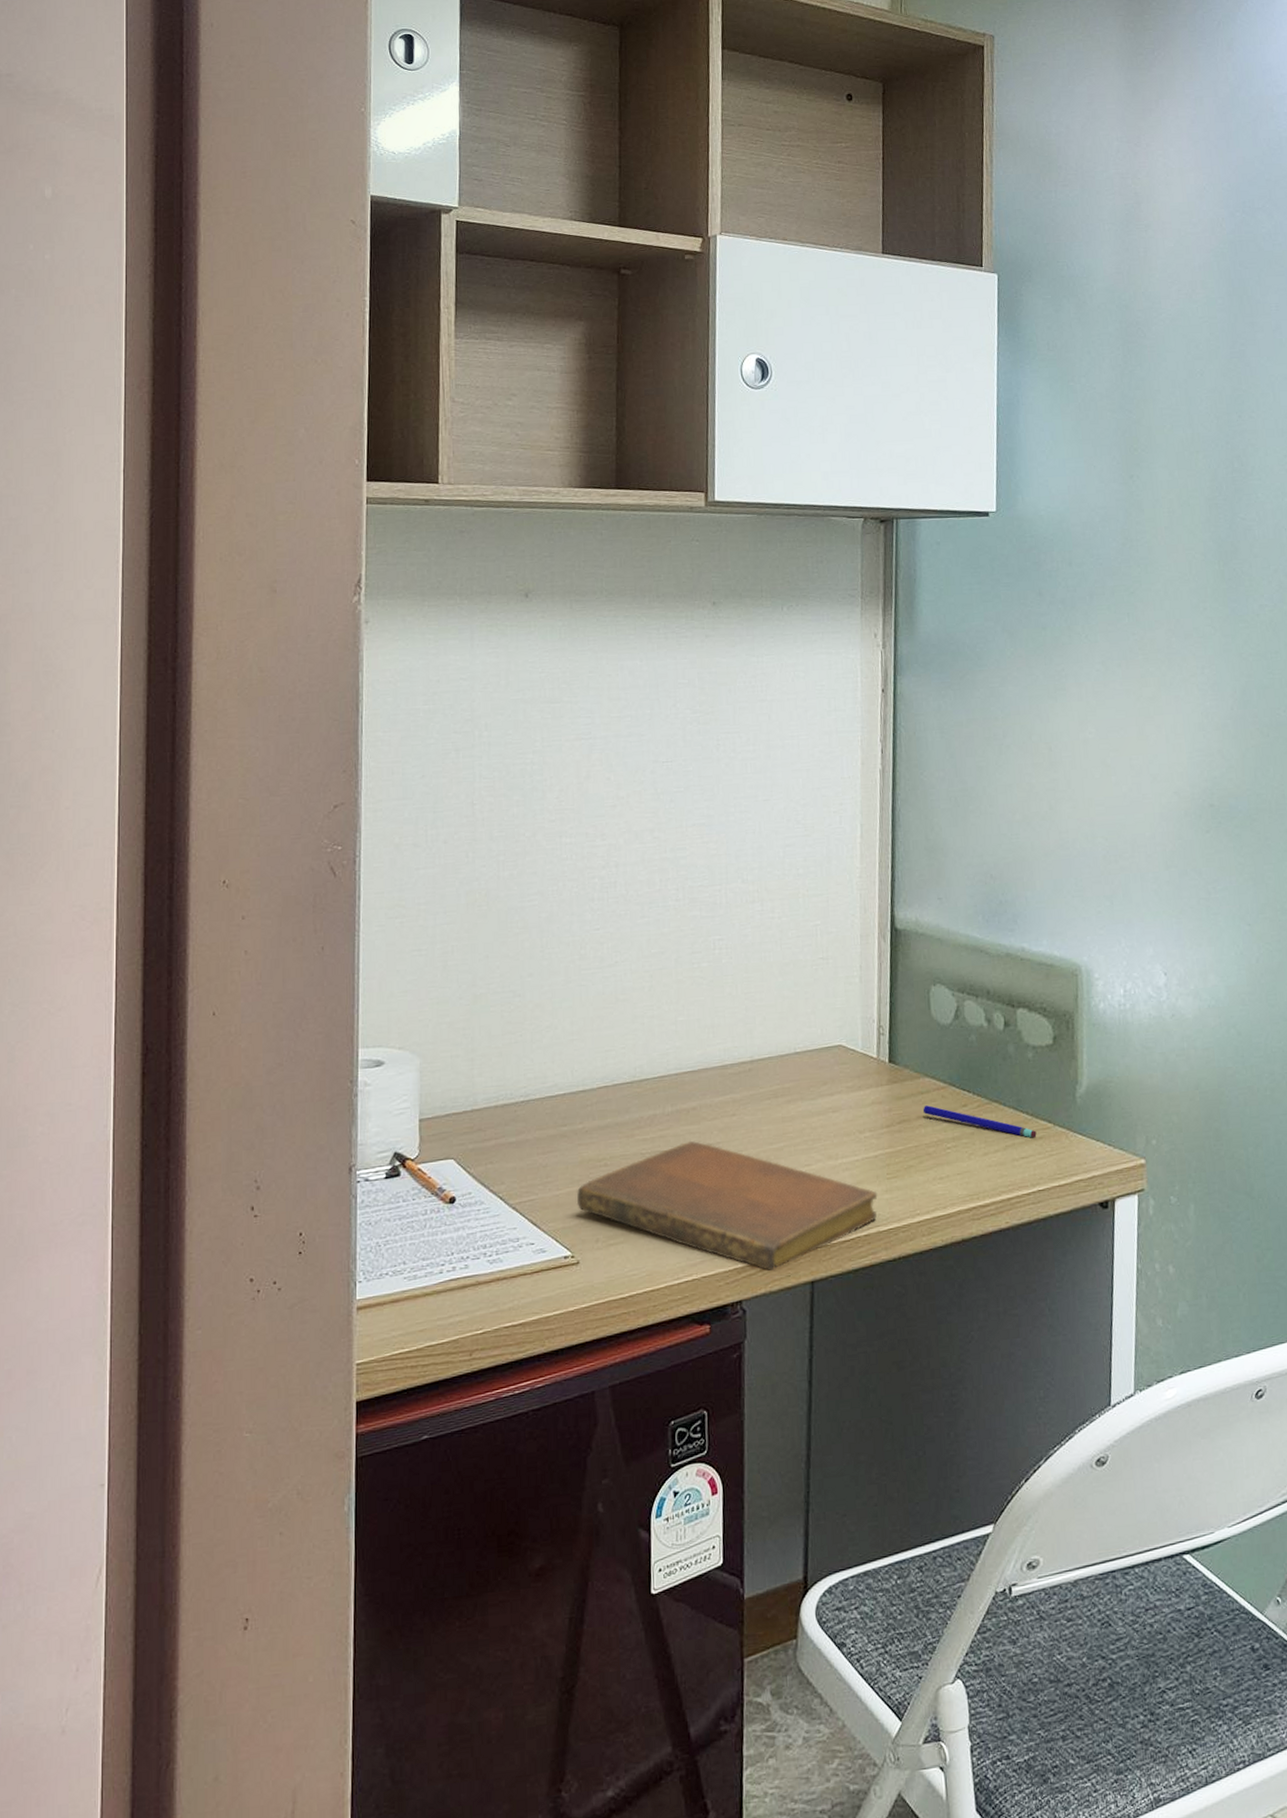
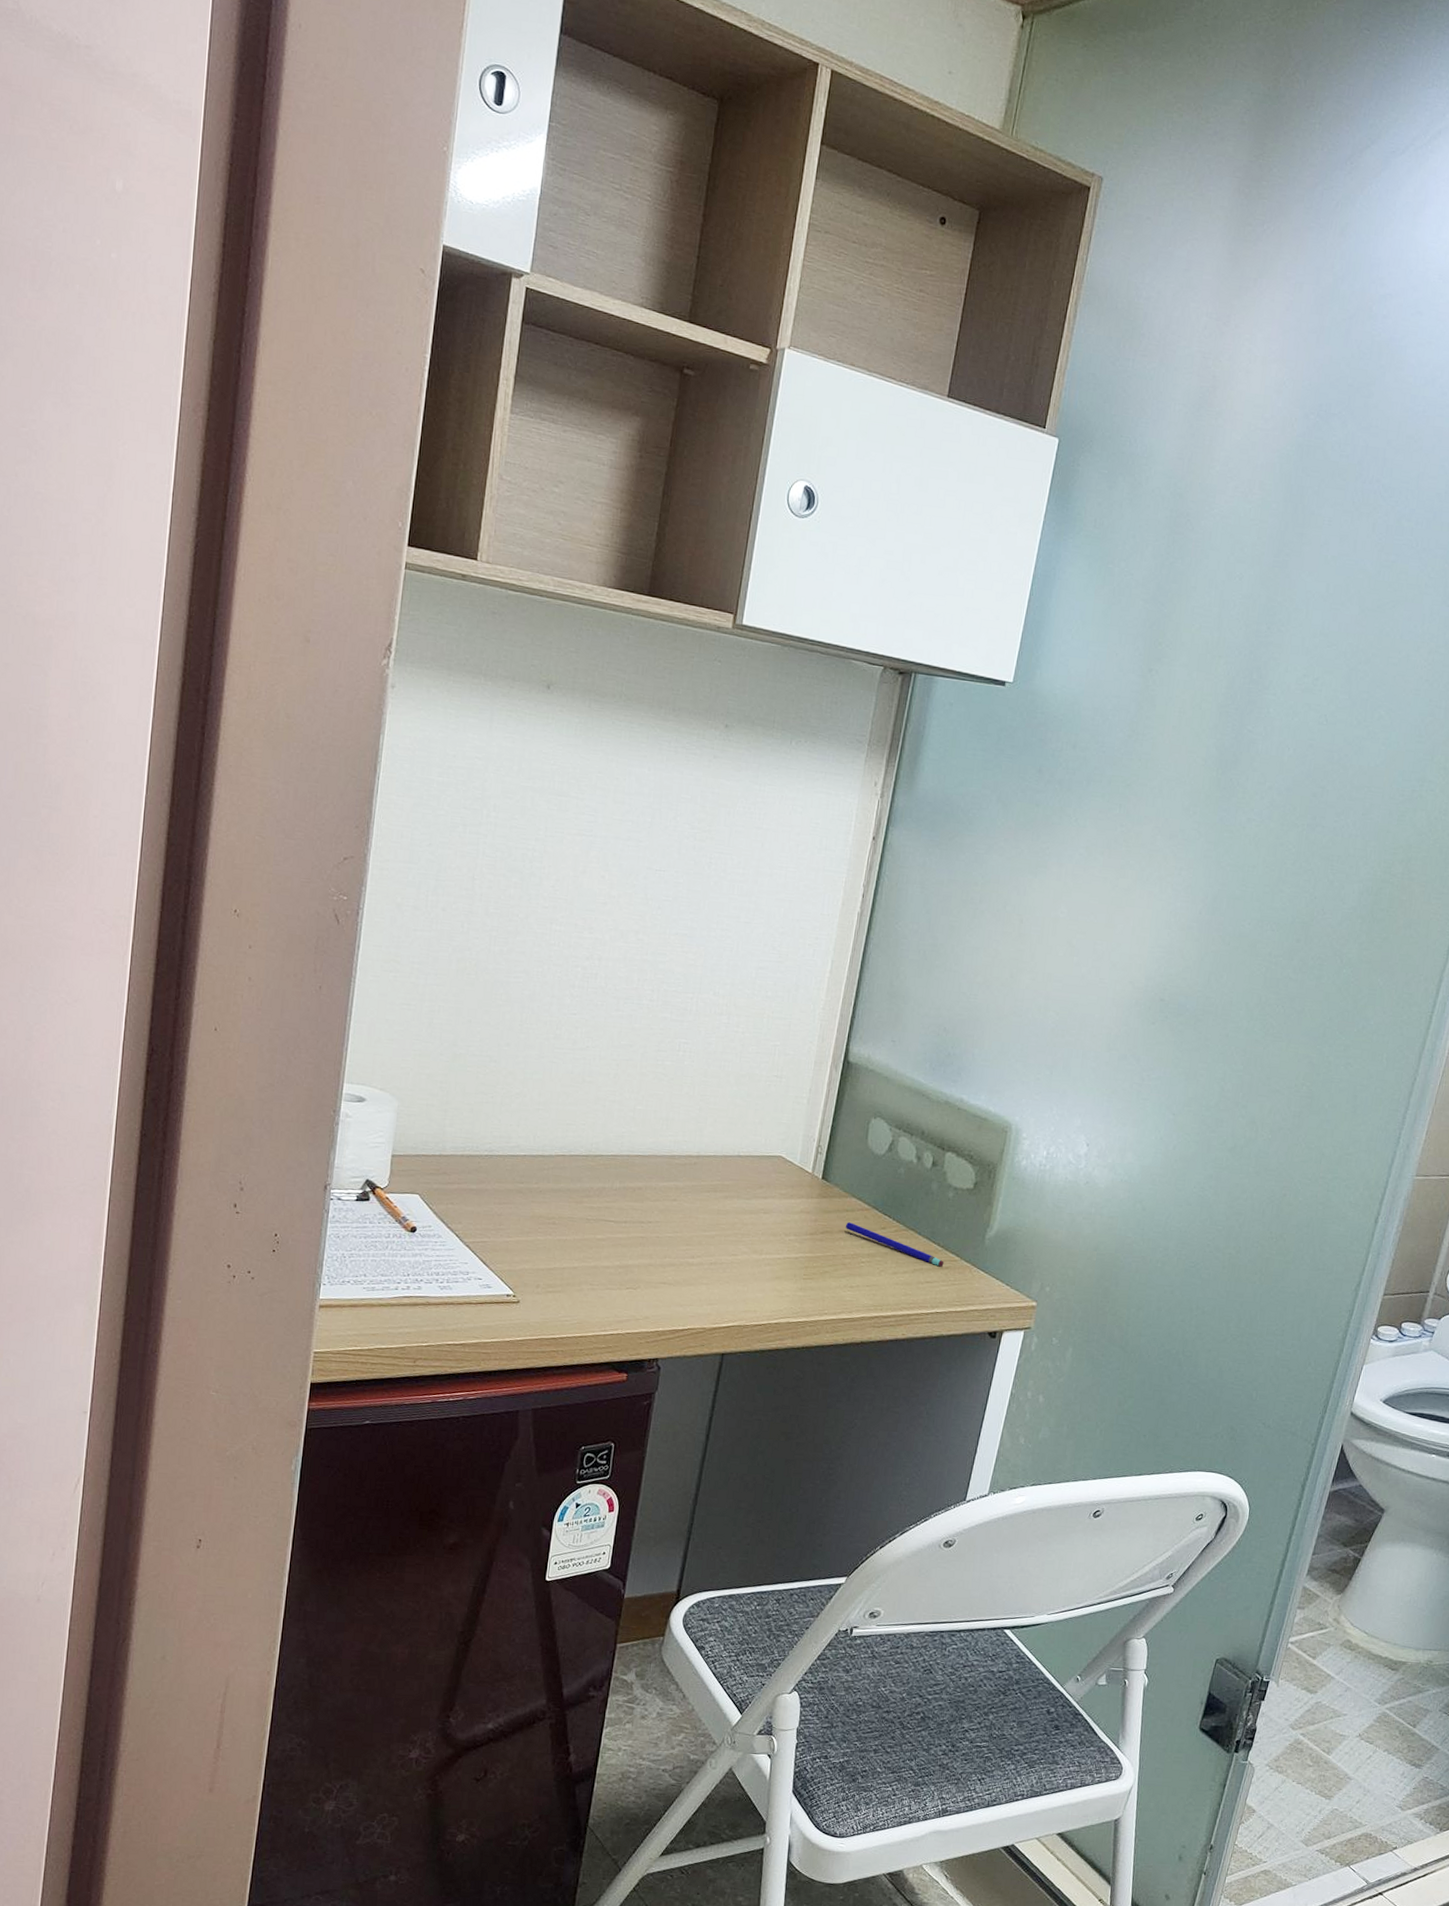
notebook: present [576,1140,878,1271] -> none [523,1215,793,1339]

